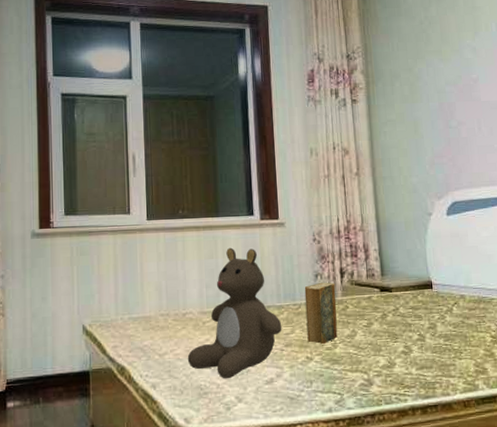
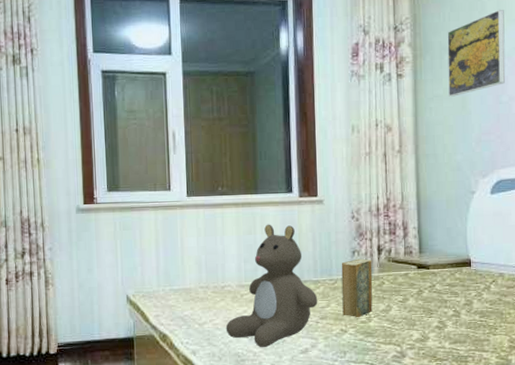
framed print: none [396,40,453,121] -> present [447,9,506,97]

